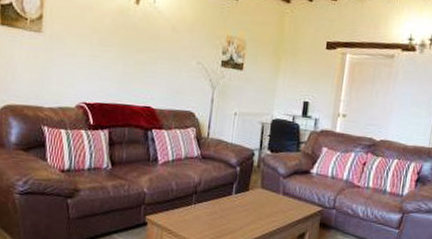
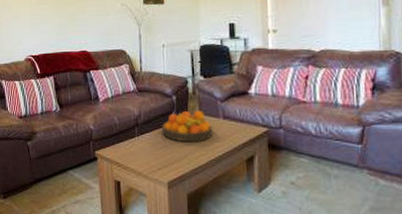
fruit bowl: none [221,183,272,216] -> present [162,110,213,142]

